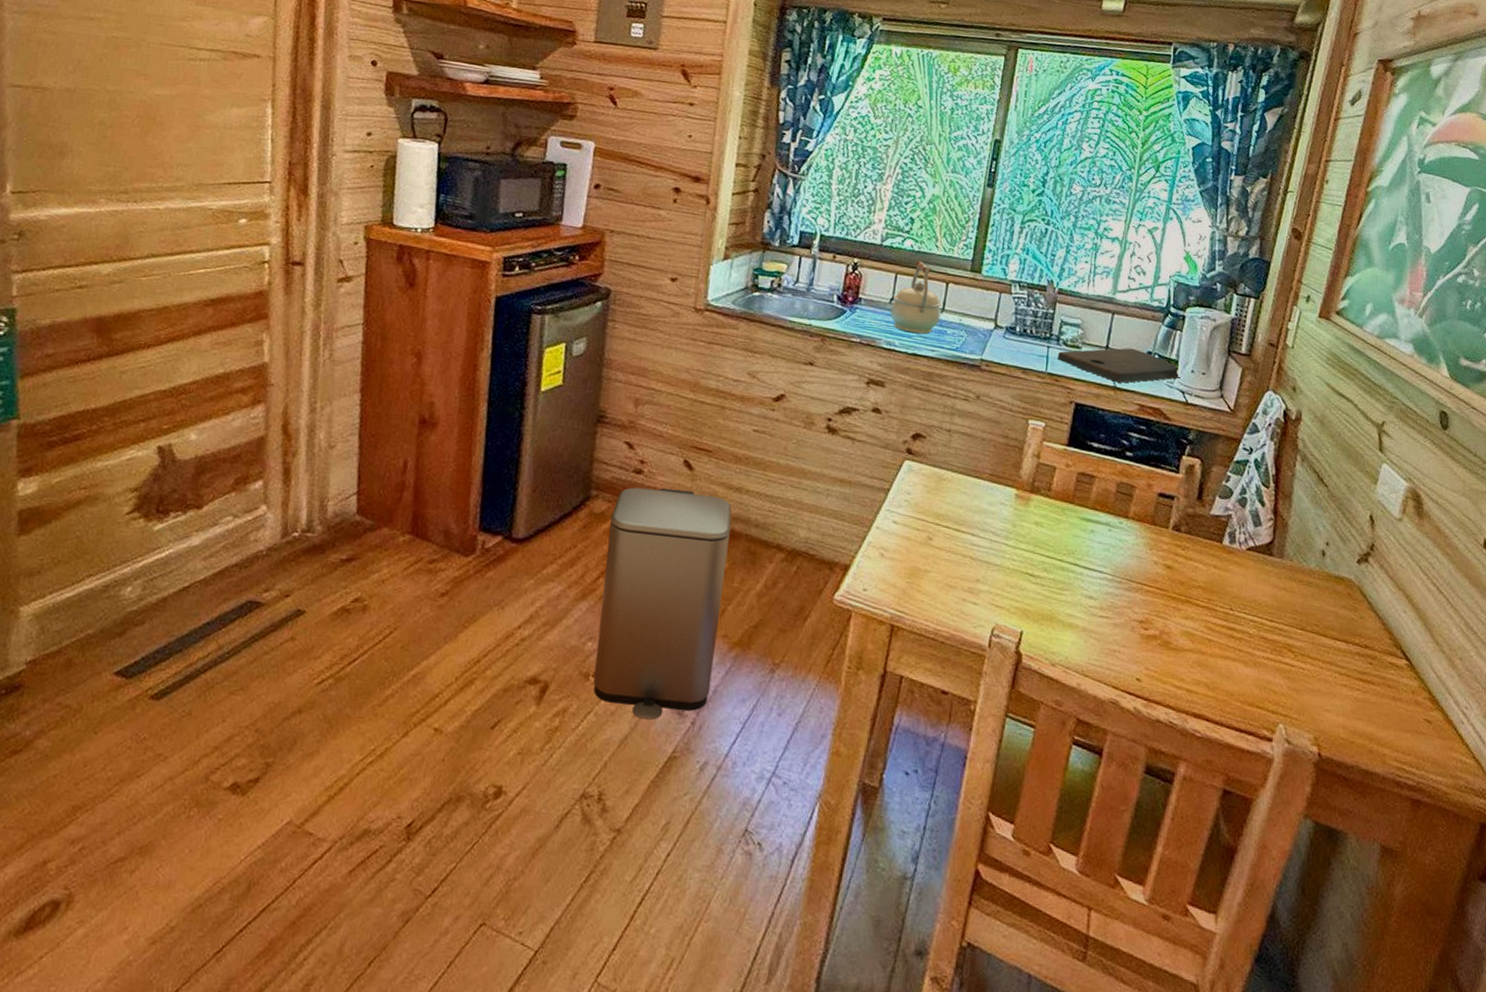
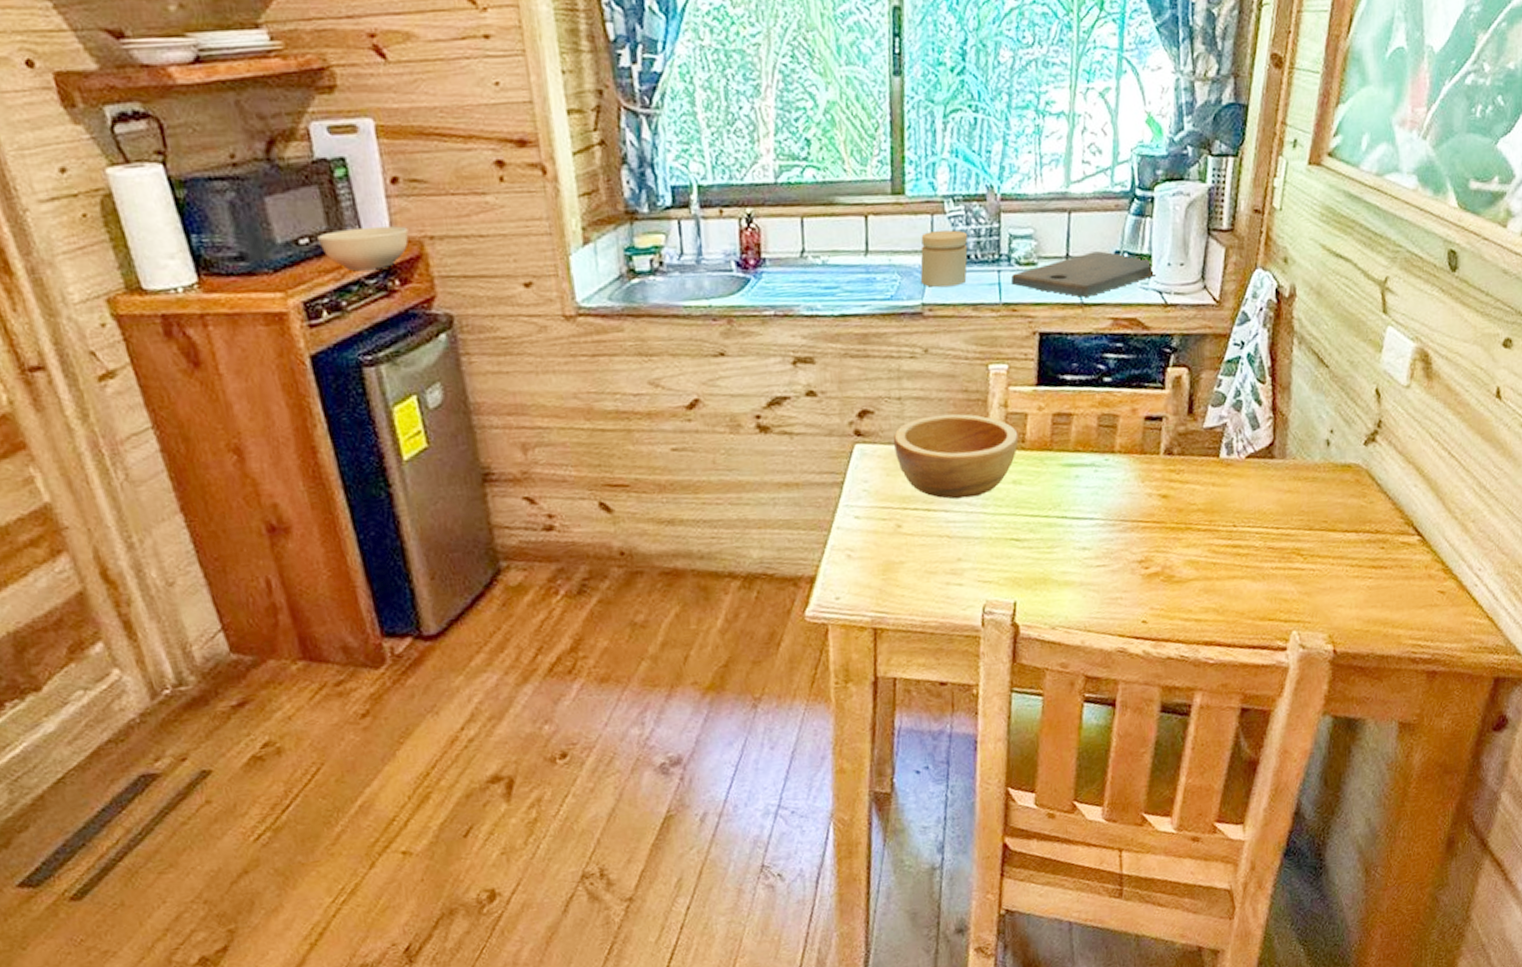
bowl: none [528,212,597,246] -> present [316,226,409,271]
pedal bin: present [593,487,732,720] -> none [530,535,692,789]
kettle: present [890,260,941,334] -> none [802,194,865,290]
bowl: none [937,450,1046,529] -> present [893,413,1019,499]
jar: none [982,305,1027,352] -> present [920,230,968,288]

